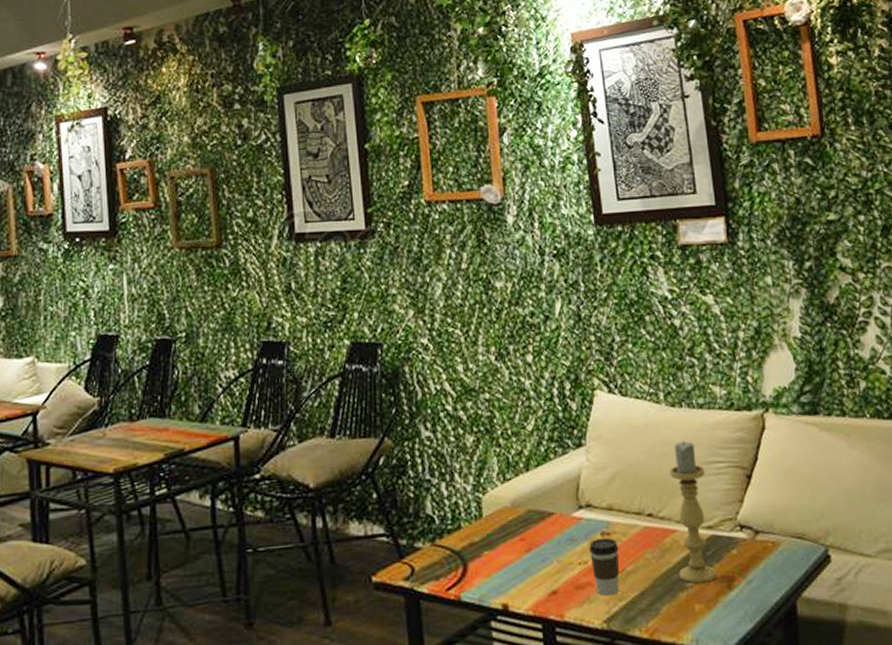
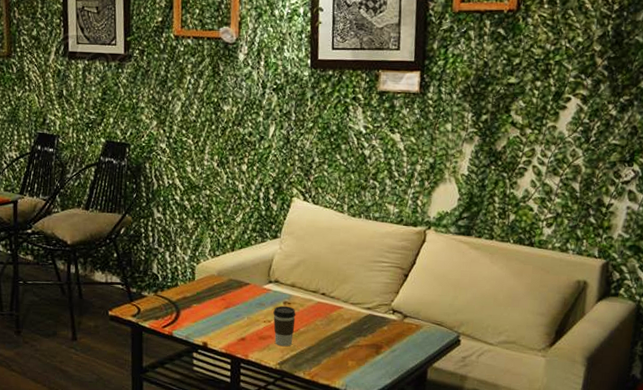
candle holder: present [669,440,717,584] -> none [340,243,372,347]

